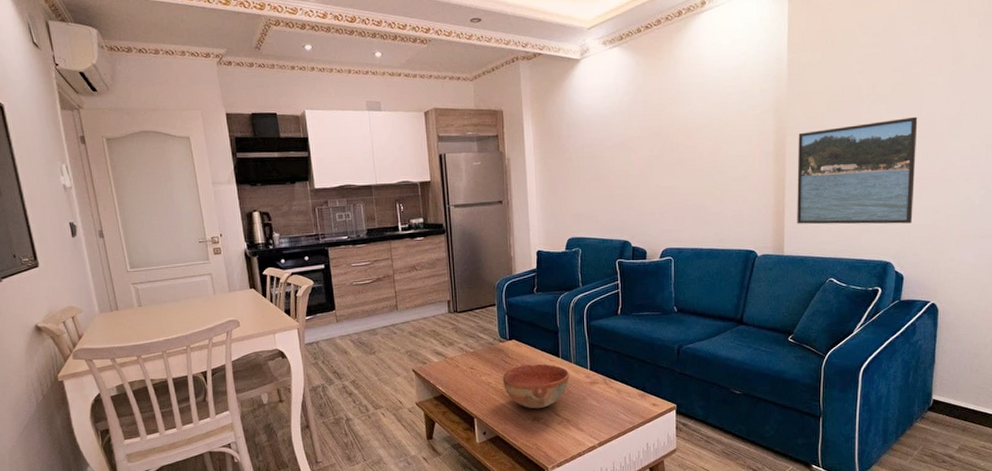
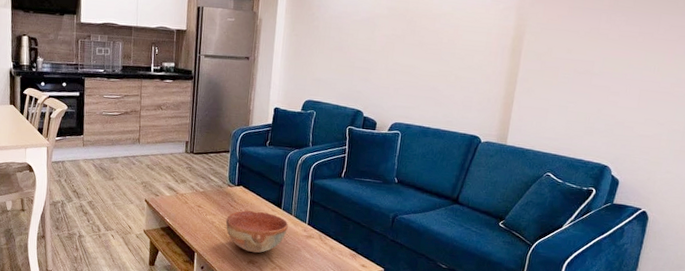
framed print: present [797,116,918,225] -> none [523,31,655,132]

